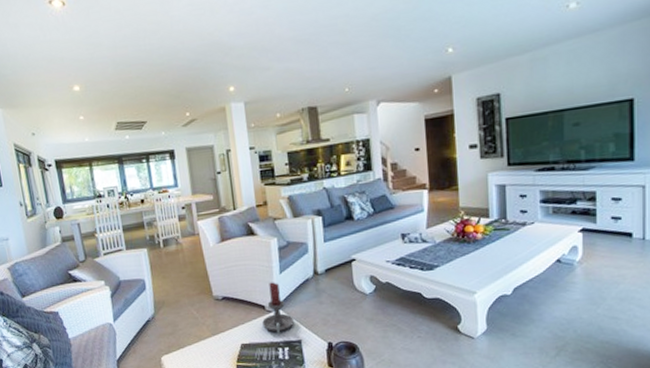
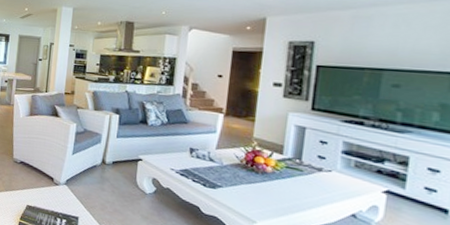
candle holder: present [262,282,294,335] -> none [48,159,76,207]

